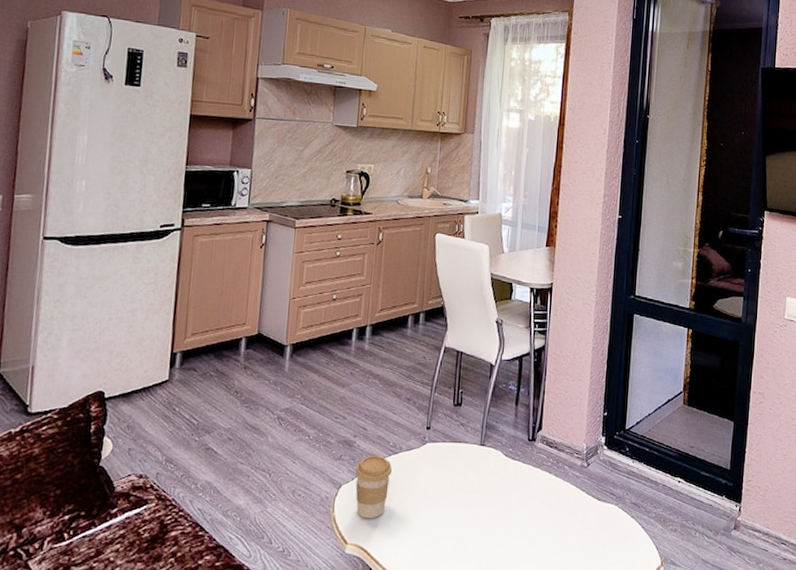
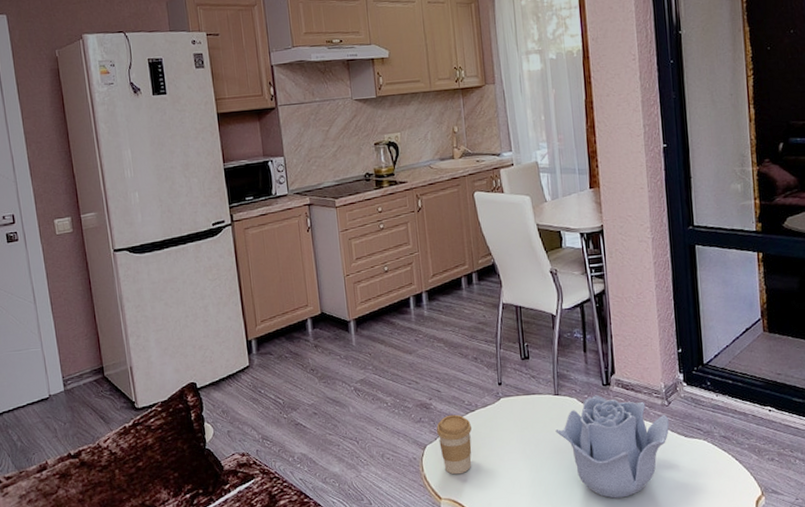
decorative bowl: none [475,449,586,557] -> present [555,395,670,499]

